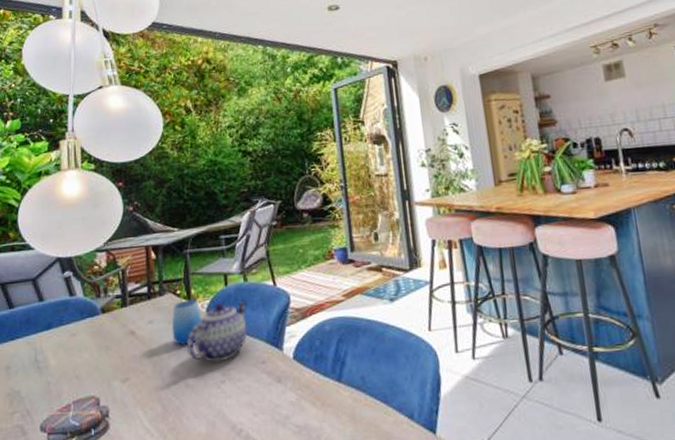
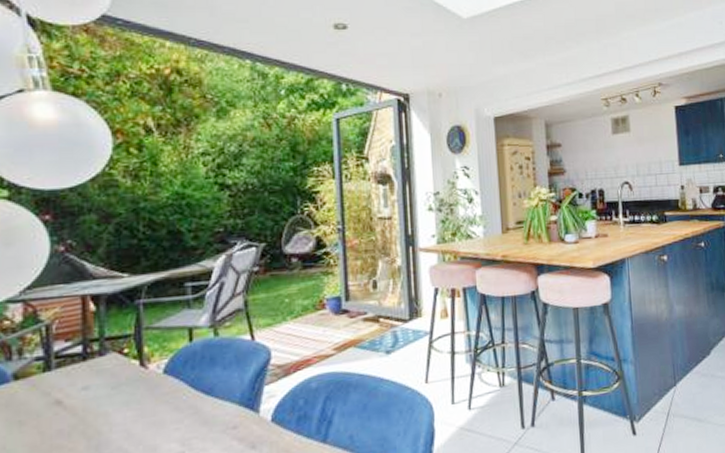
cup: present [171,299,203,345] -> none [115,358,158,414]
teapot: present [187,301,248,363] -> none [135,359,218,433]

